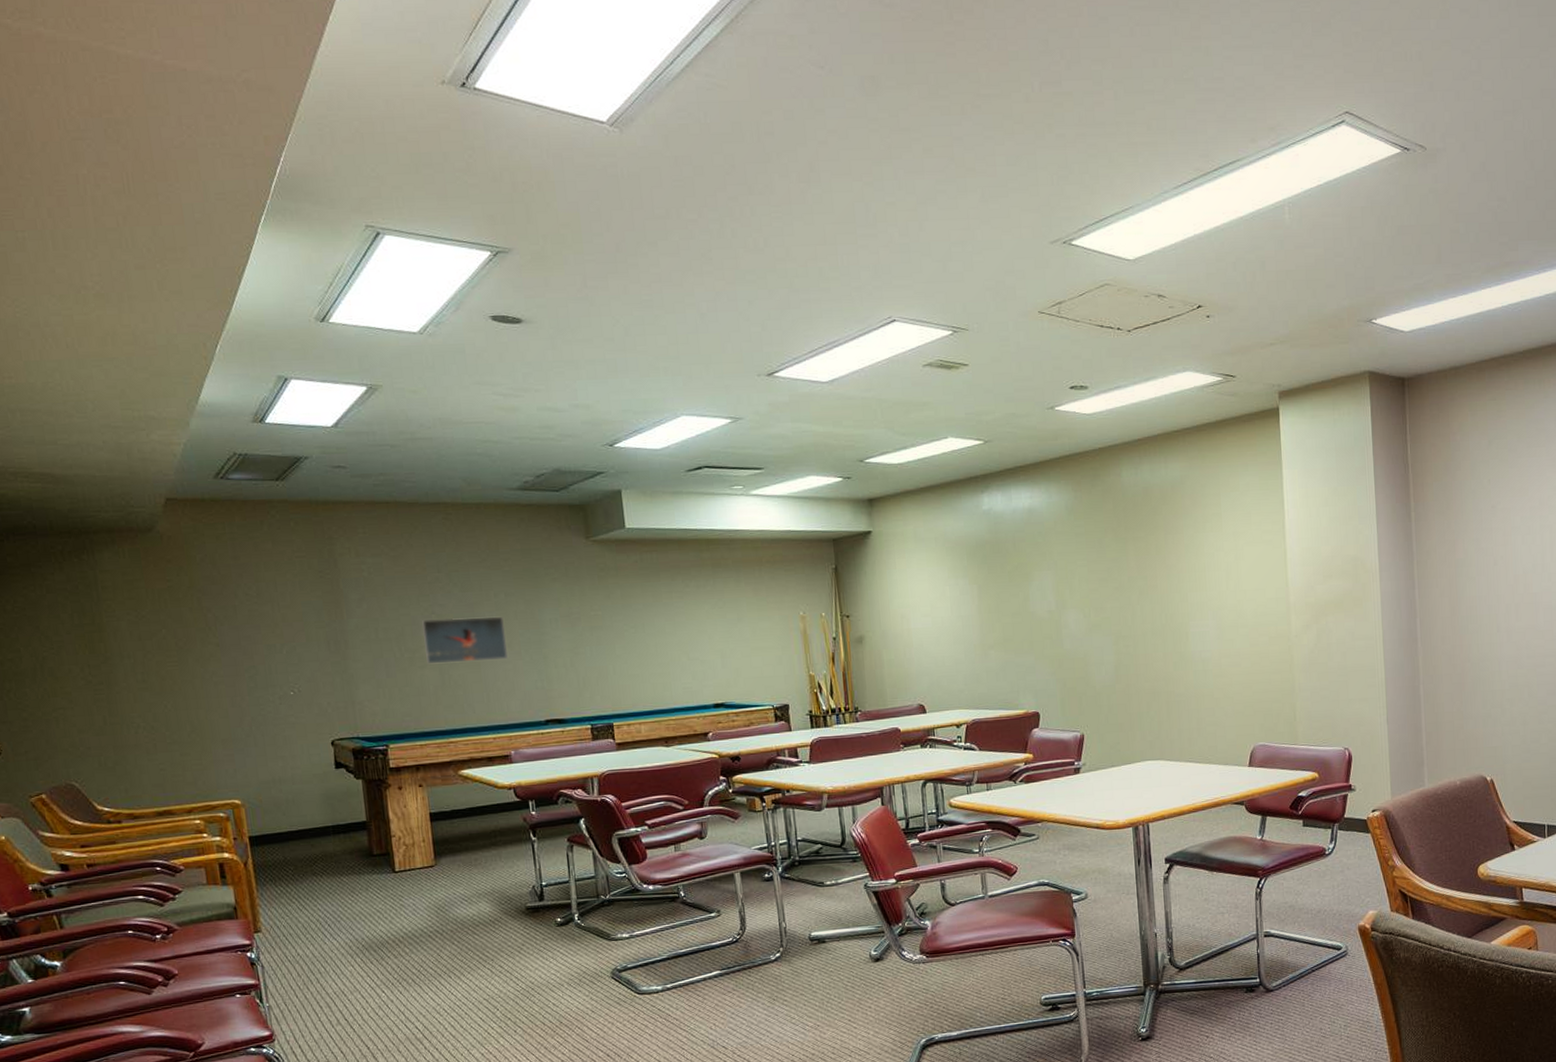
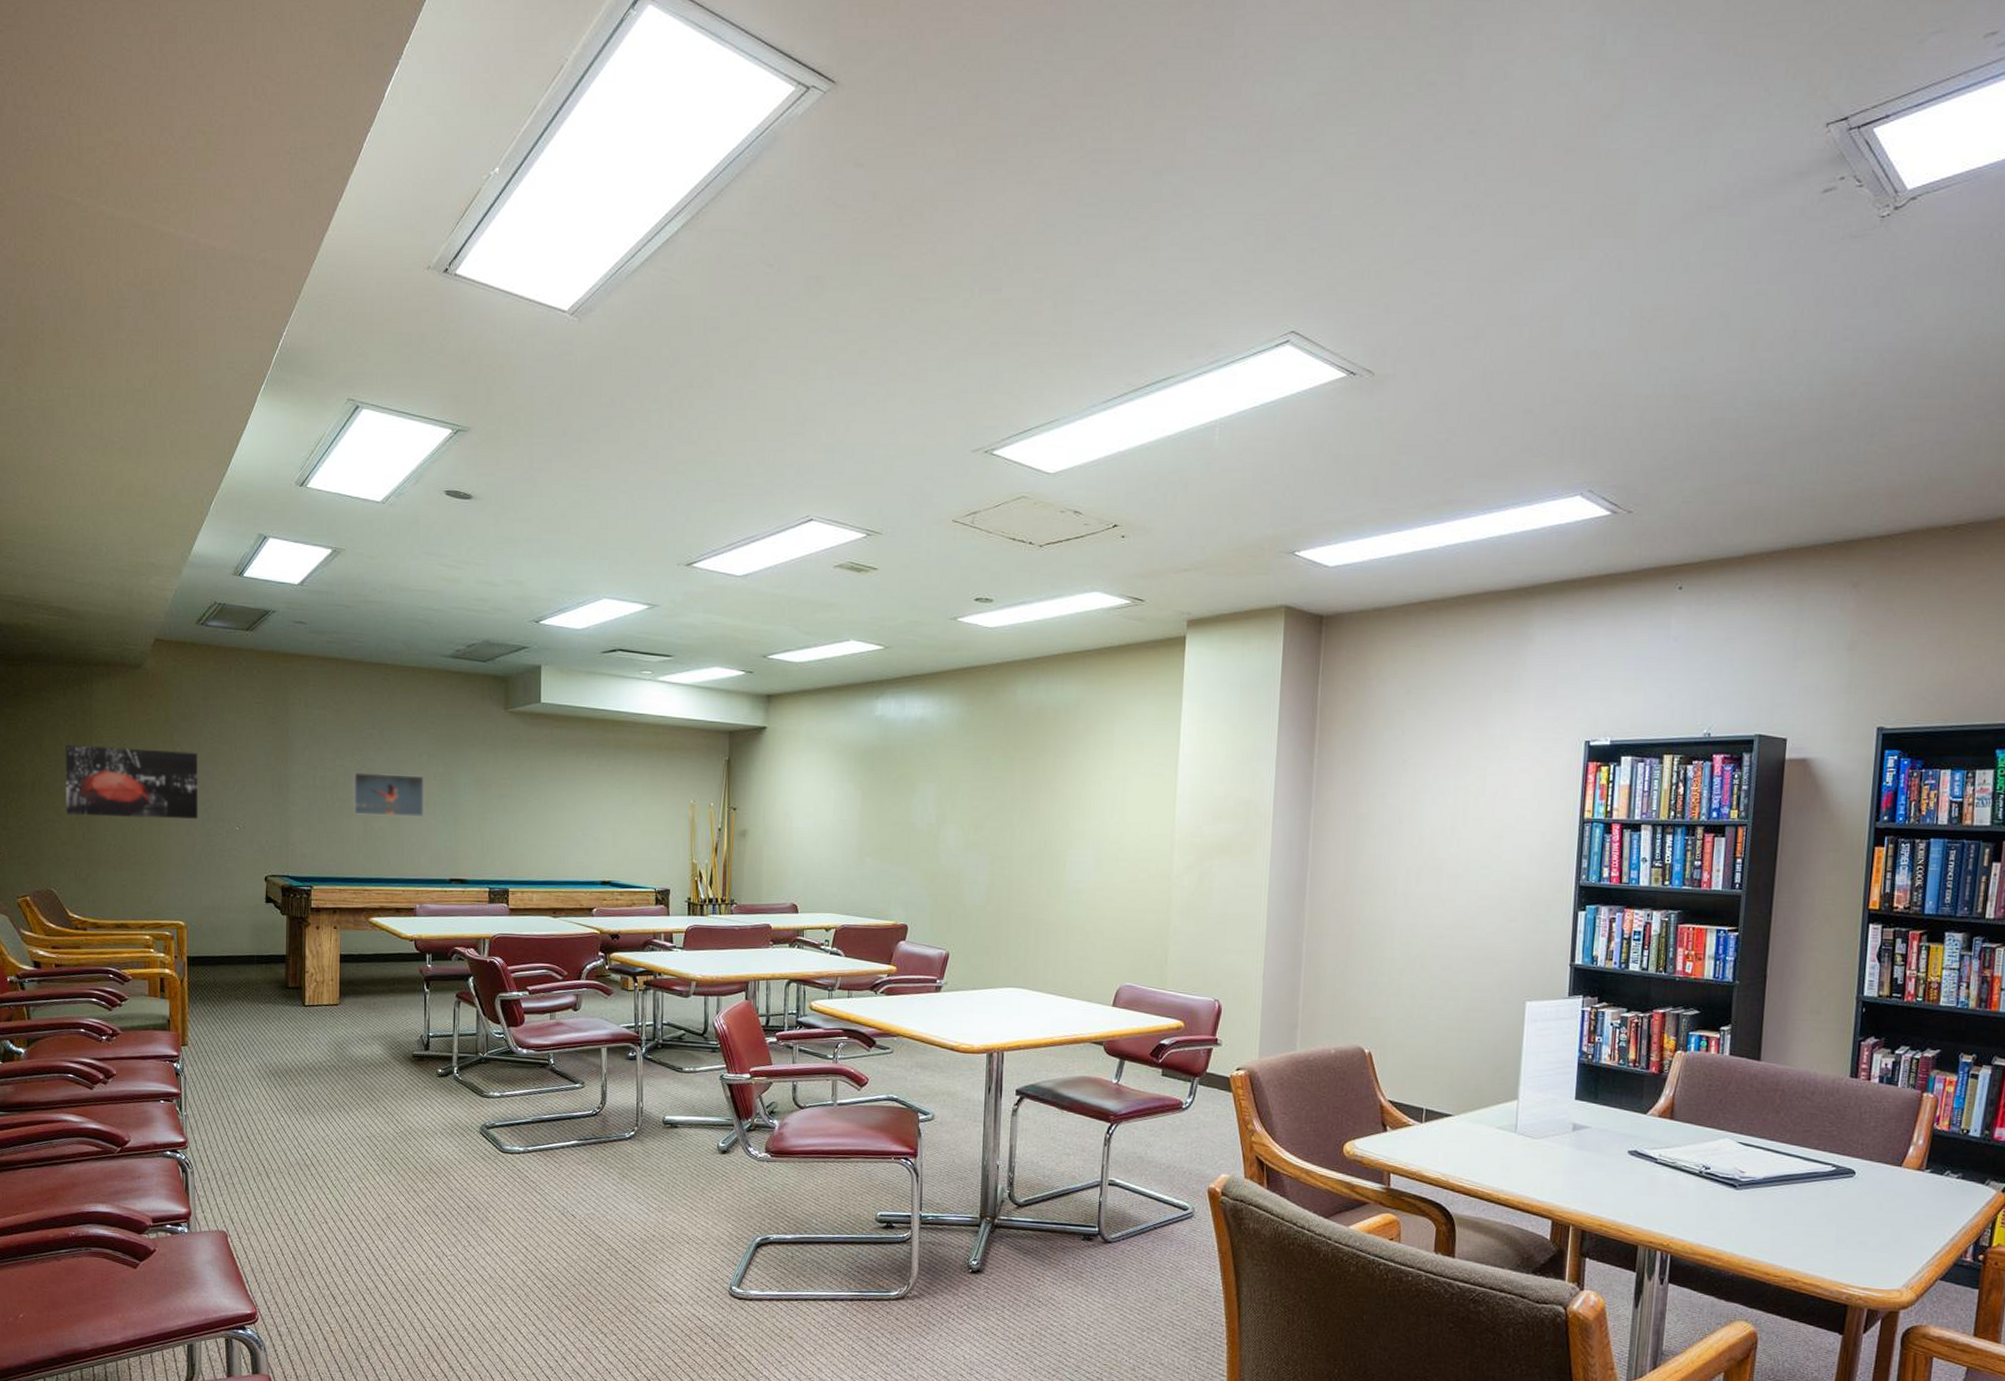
wall art: none [68,616,243,700] -> present [65,744,198,819]

